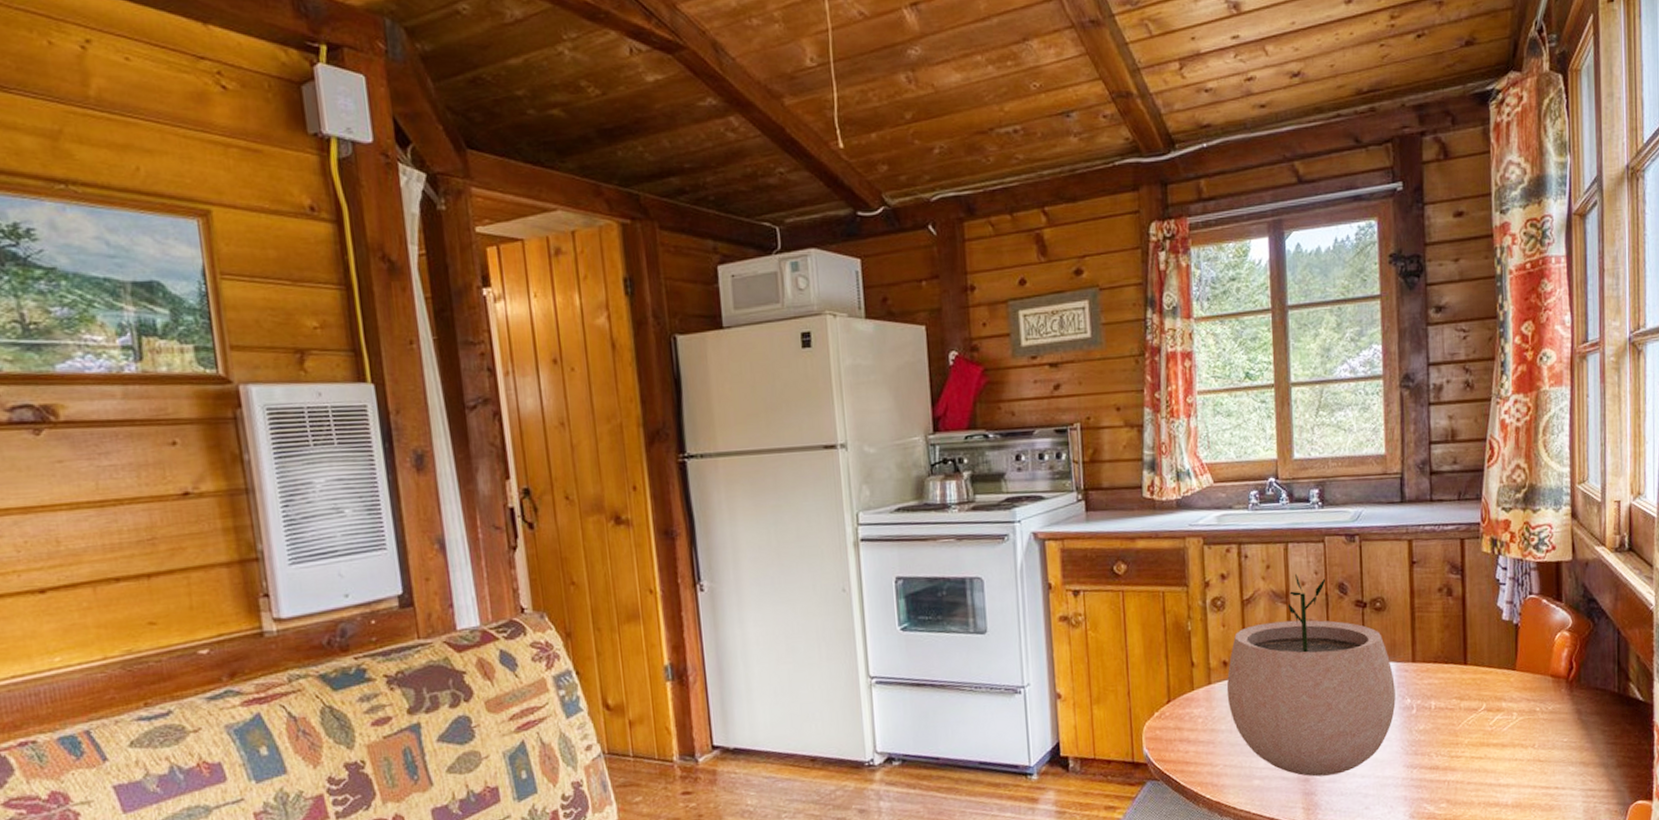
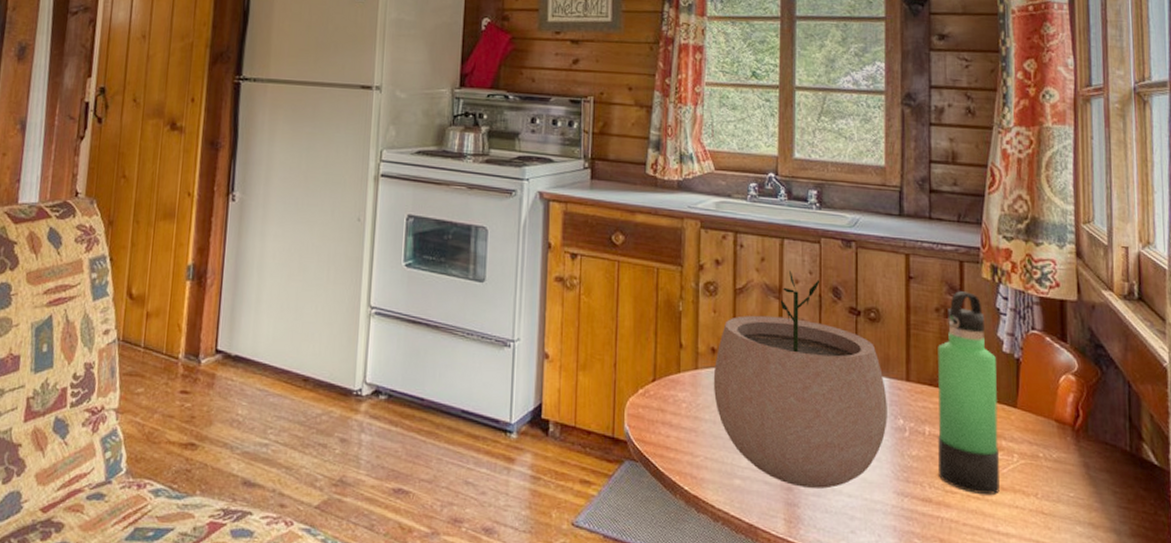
thermos bottle: none [1441,568,1500,754] -> present [938,291,1000,494]

